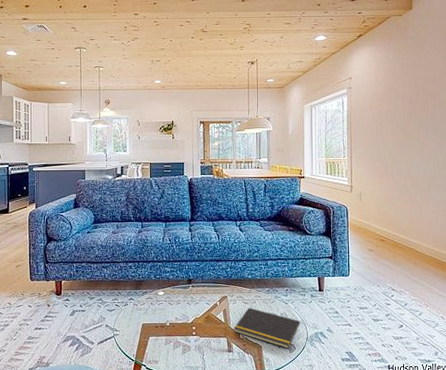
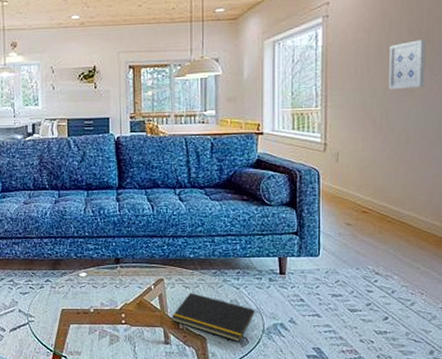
wall art: none [396,108,423,145] -> present [389,39,426,89]

